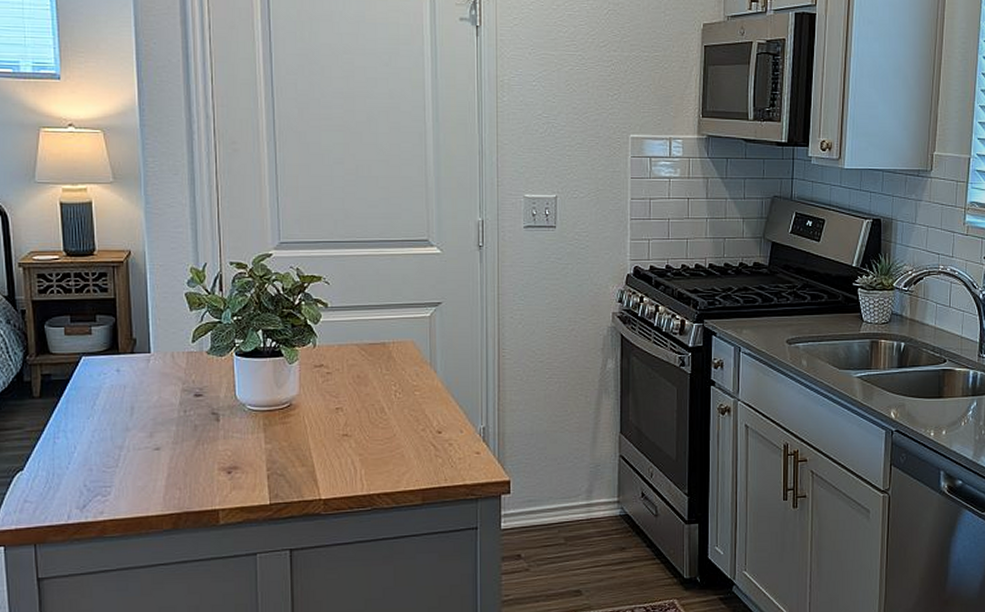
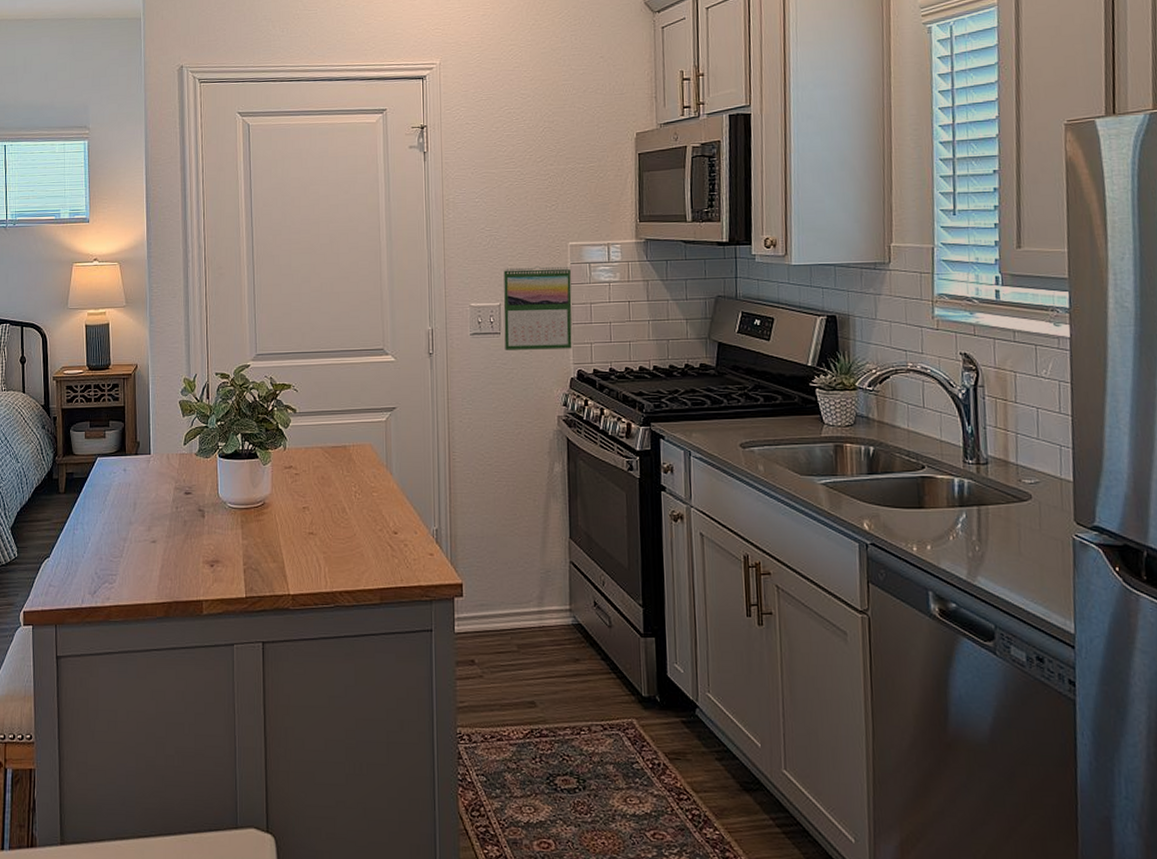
calendar: none [560,157,631,245] -> present [503,265,572,350]

